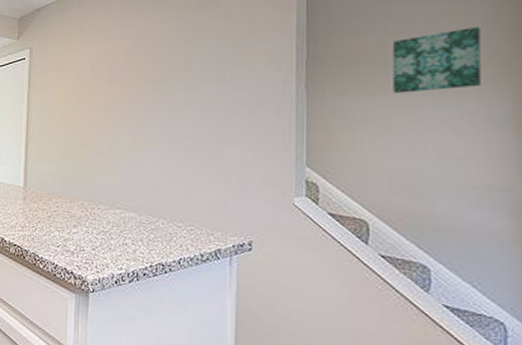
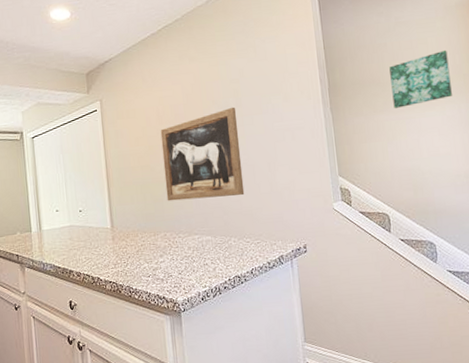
wall art: none [90,70,185,173] -> present [160,107,245,201]

